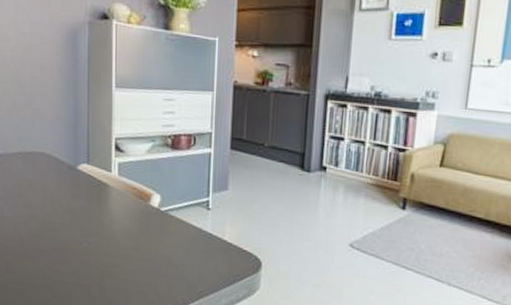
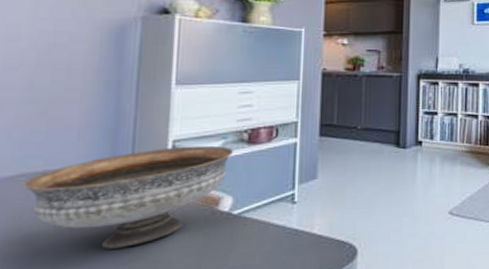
bowl: none [21,144,160,224] -> present [23,145,233,249]

